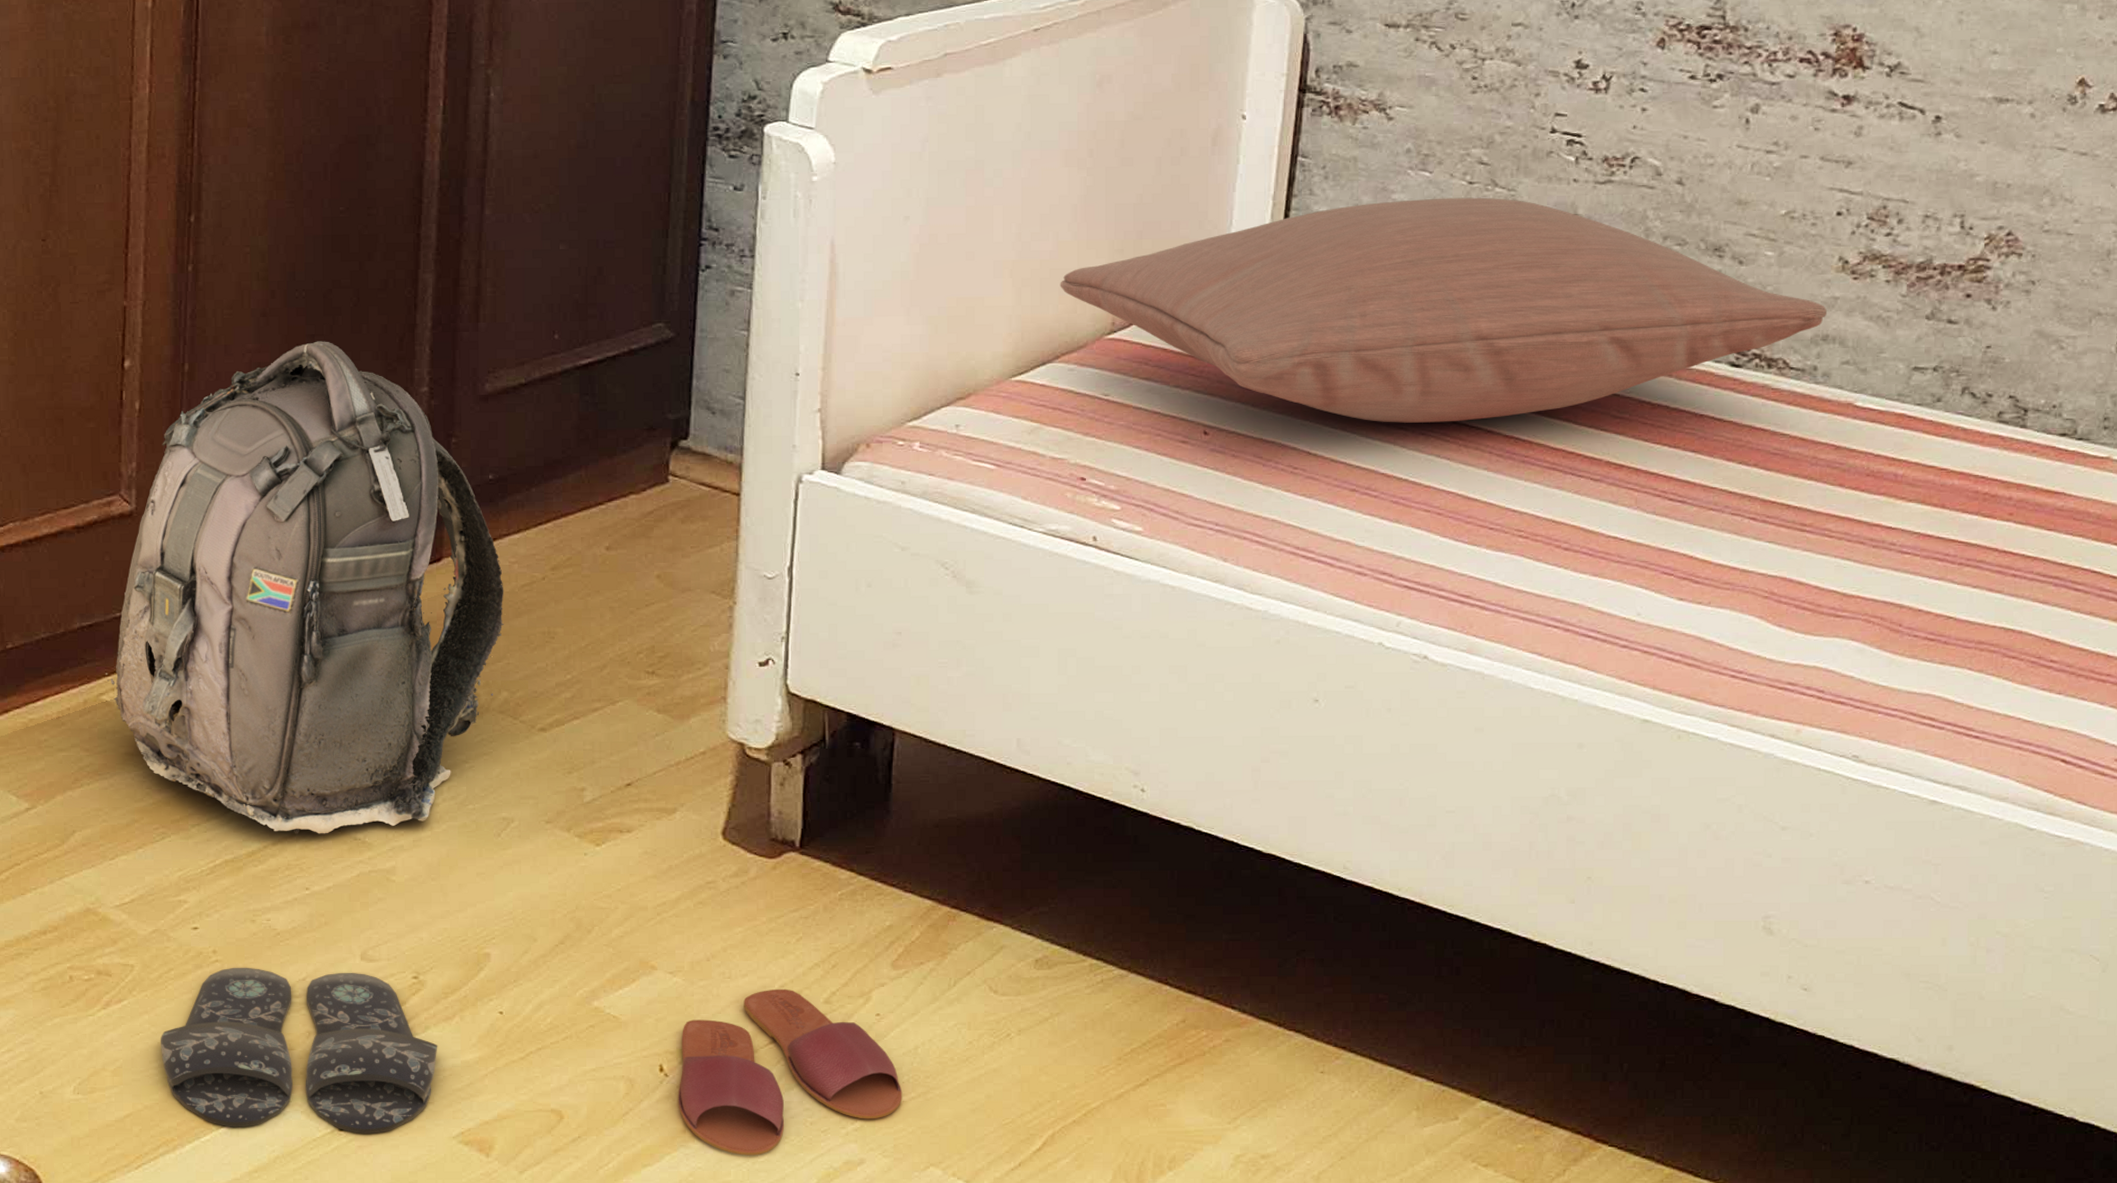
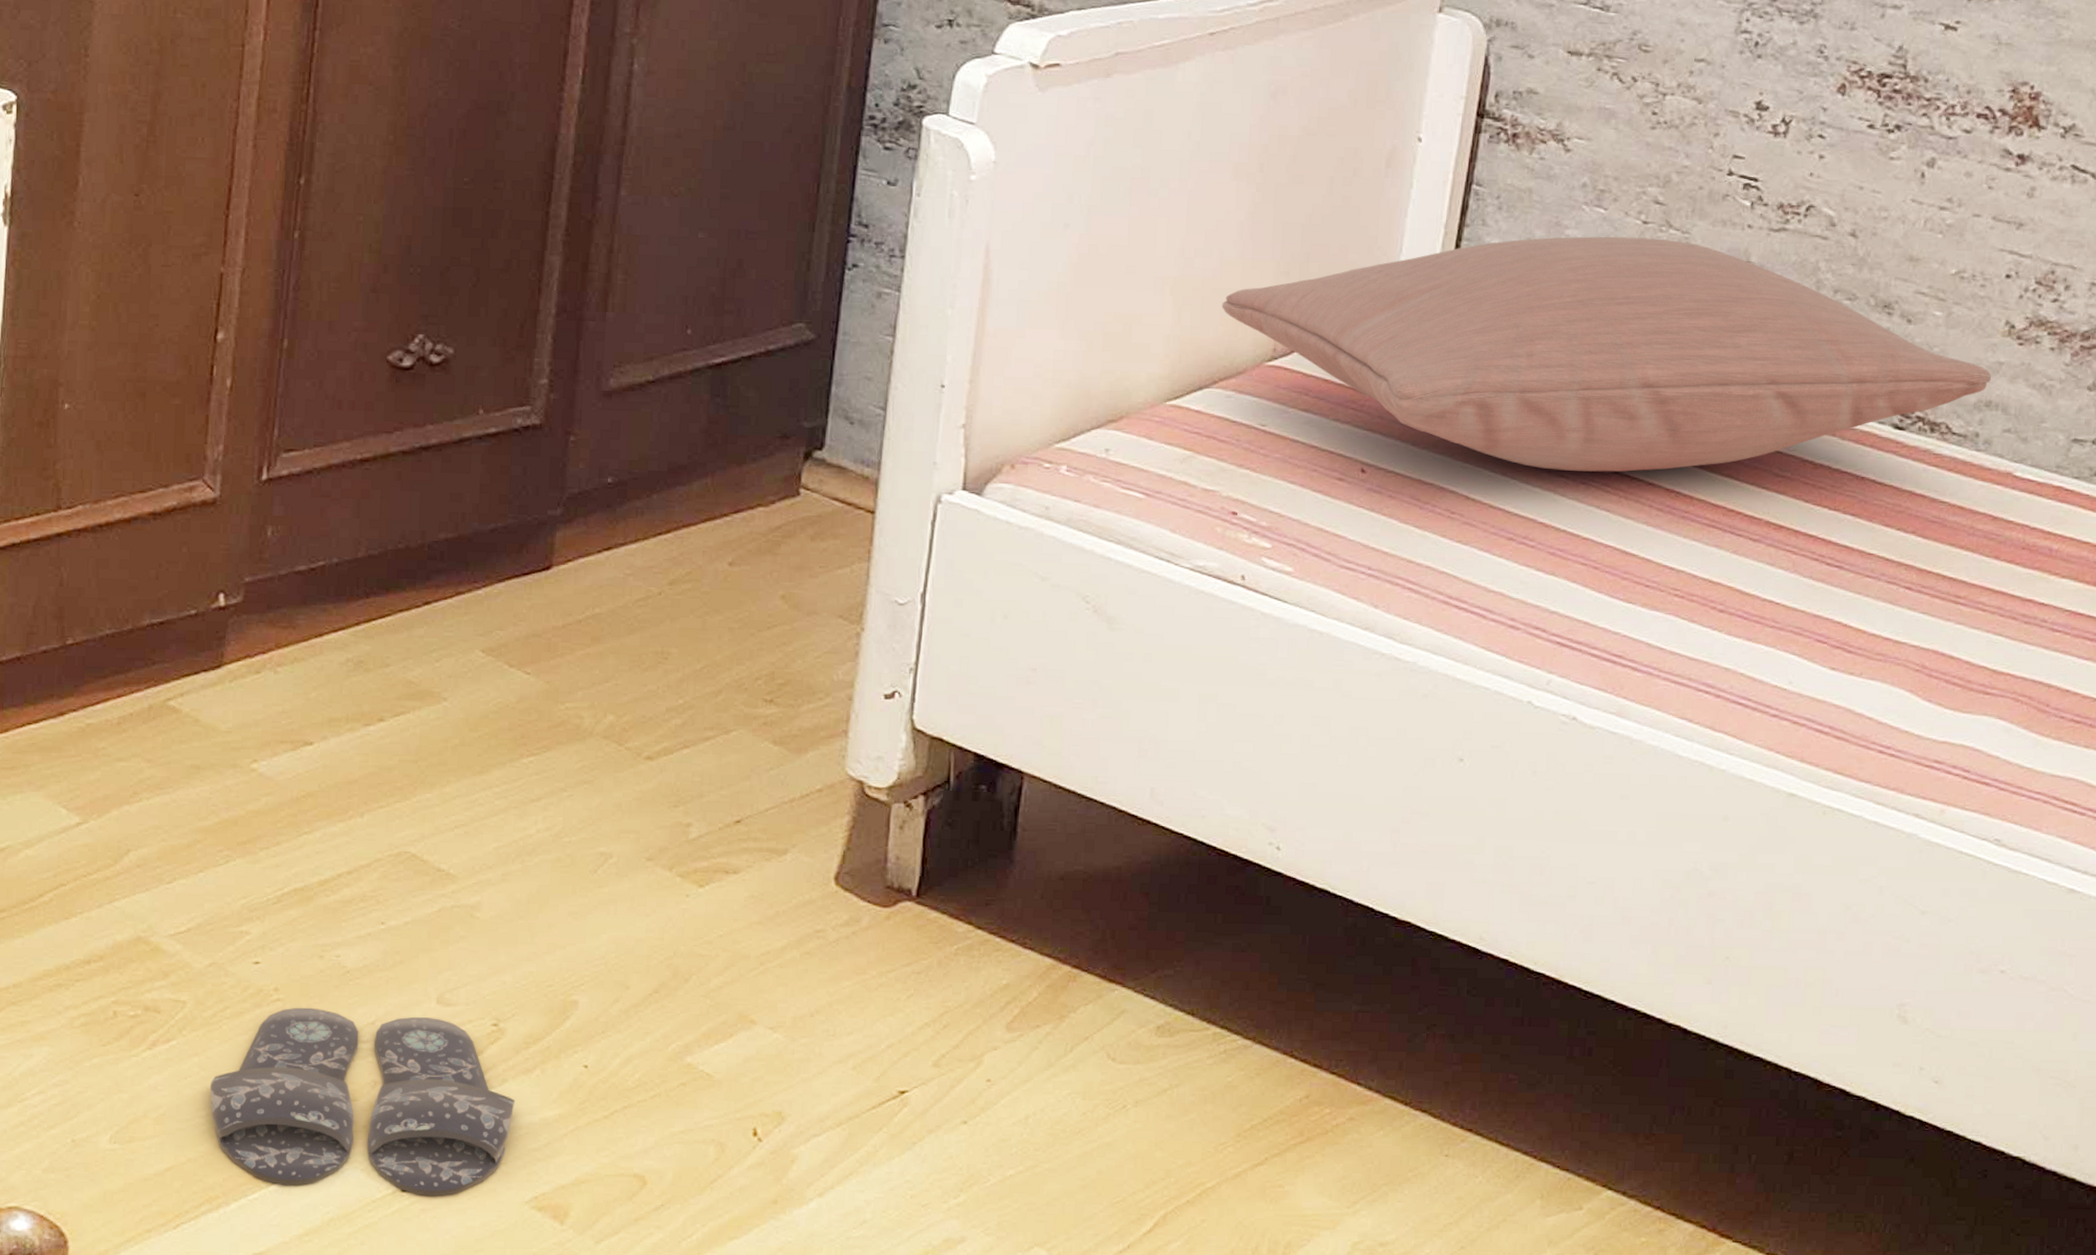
backpack: present [105,341,505,834] -> none [174,322,617,864]
slippers: present [678,988,903,1156] -> none [770,1049,1010,1230]

